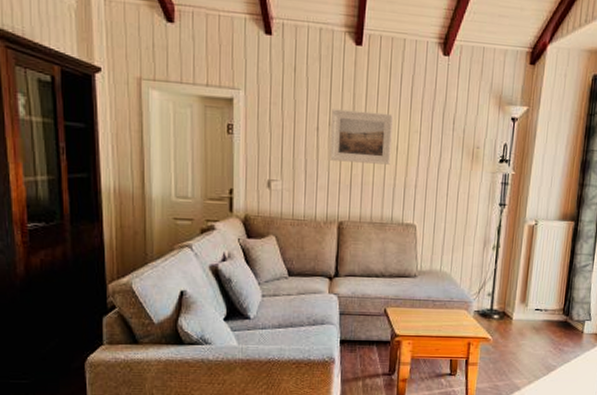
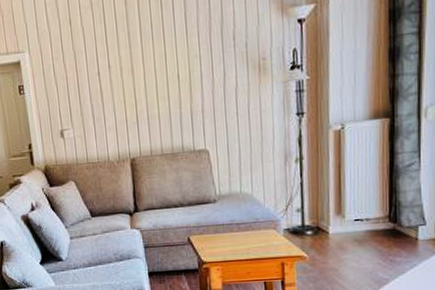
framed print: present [330,109,393,165] -> none [110,43,174,101]

